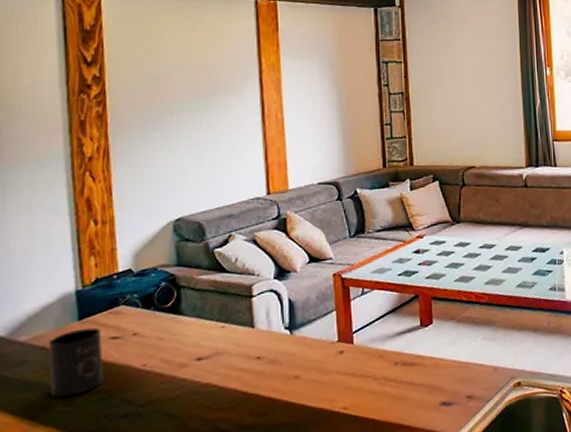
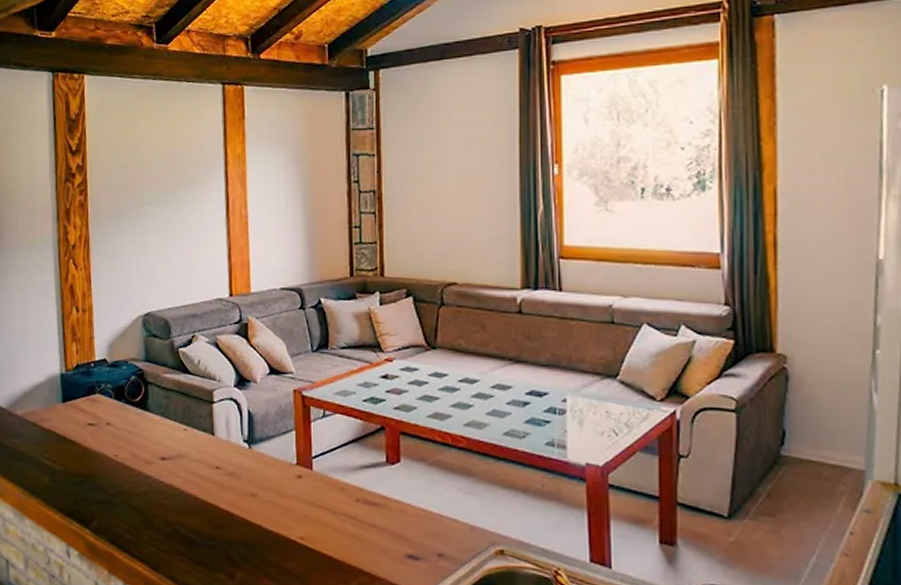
mug: present [48,327,104,397] -> none [38,411,82,474]

